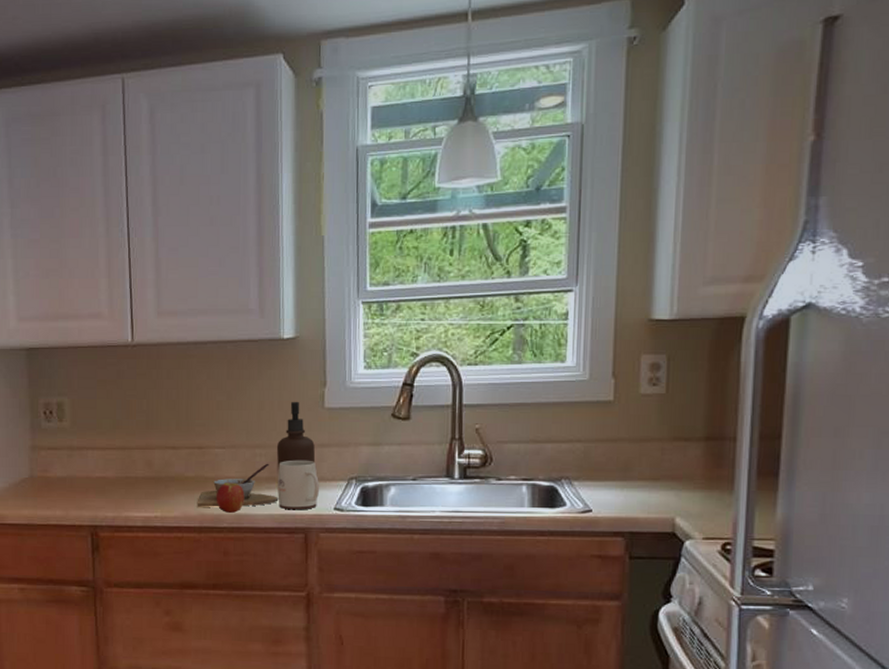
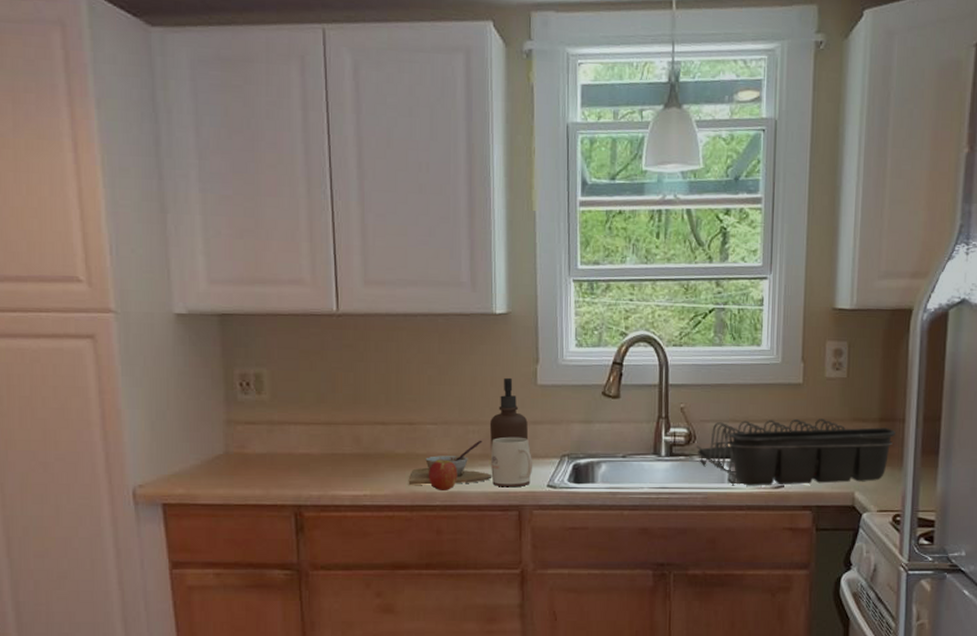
dish rack: none [493,438,725,511] -> present [697,419,895,486]

